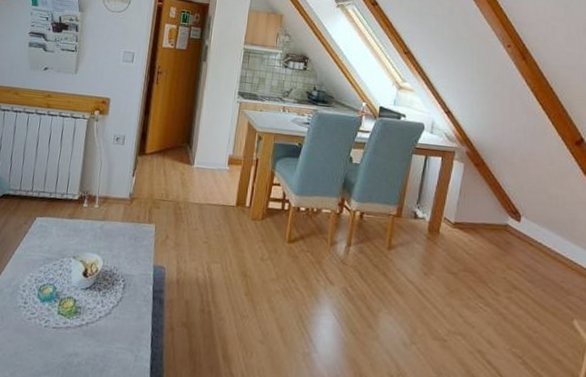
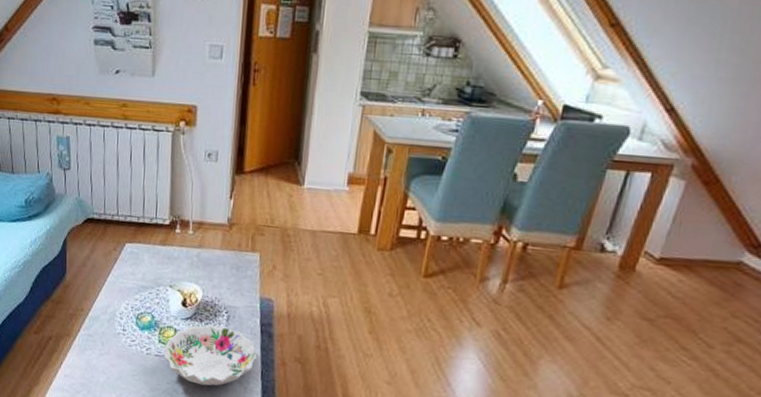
decorative bowl: none [61,293,149,357] -> present [164,324,257,386]

